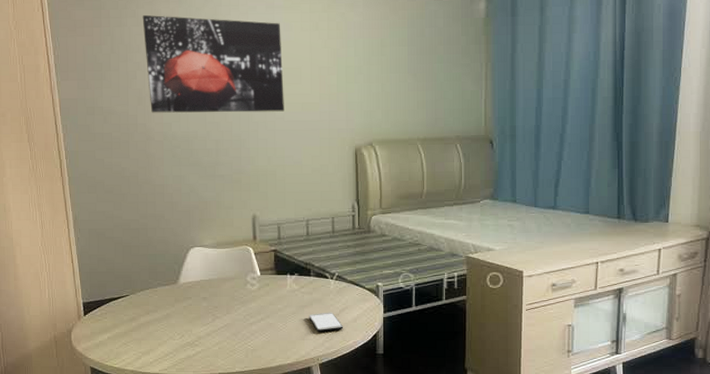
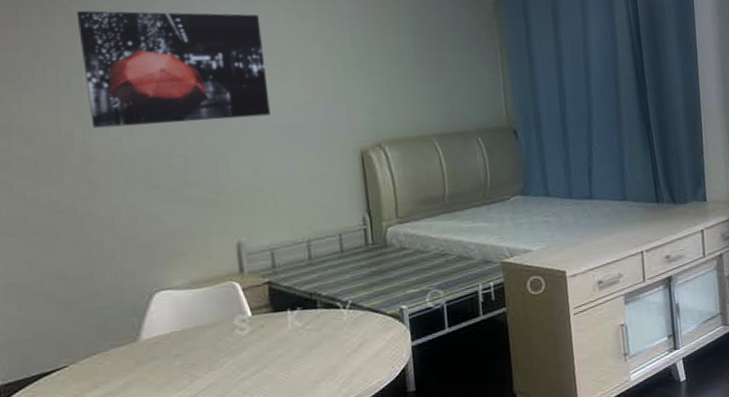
smartphone: present [309,312,344,333] -> none [318,349,364,377]

